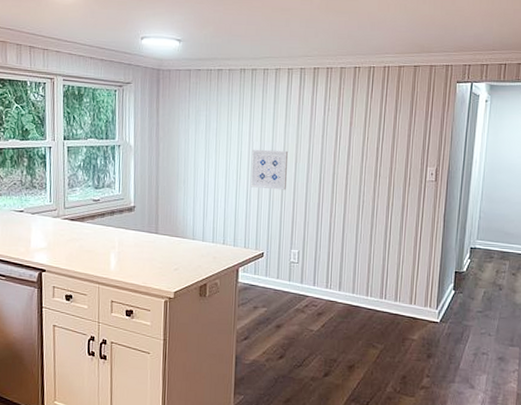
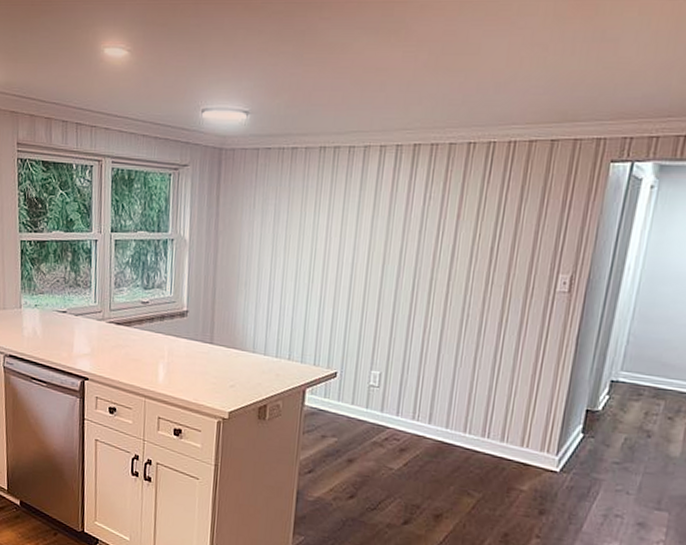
wall art: present [251,149,288,190] -> none [325,246,374,298]

